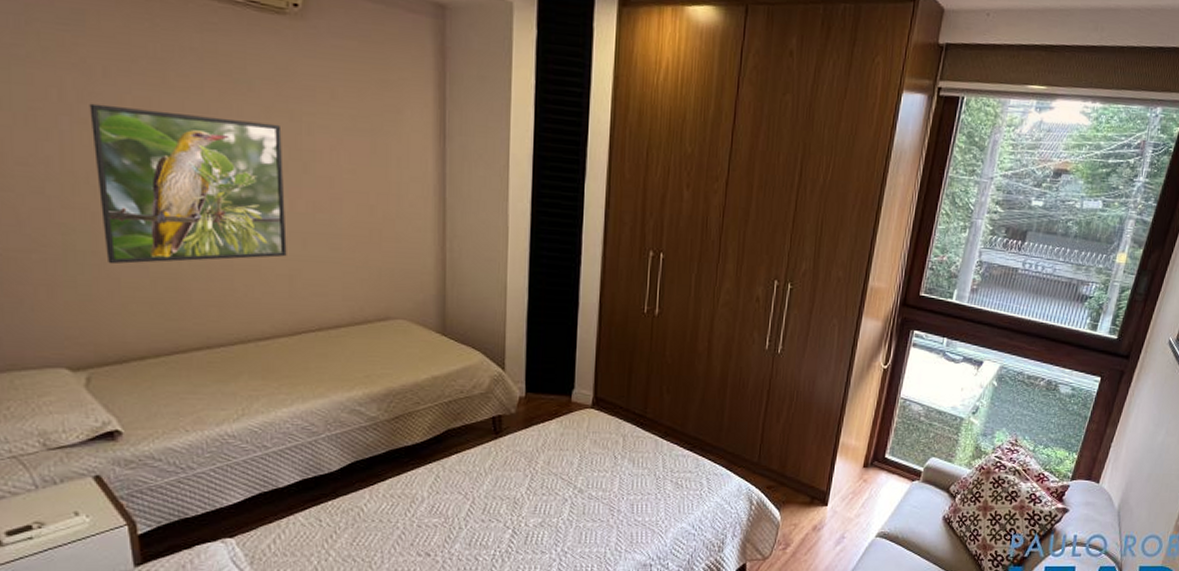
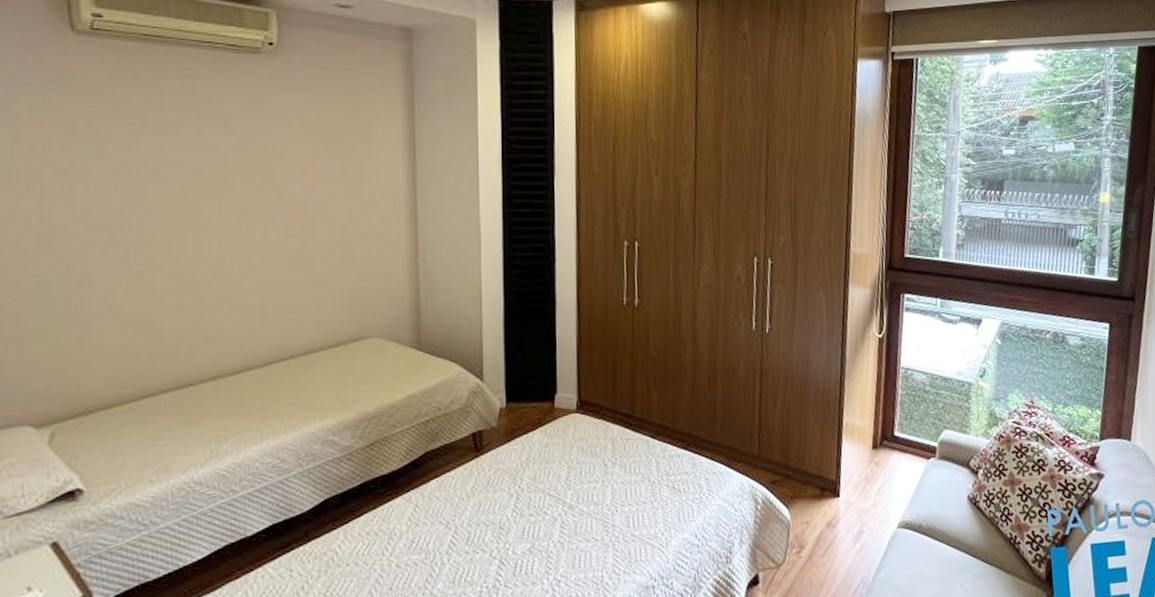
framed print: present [89,103,287,265] -> none [71,154,259,311]

